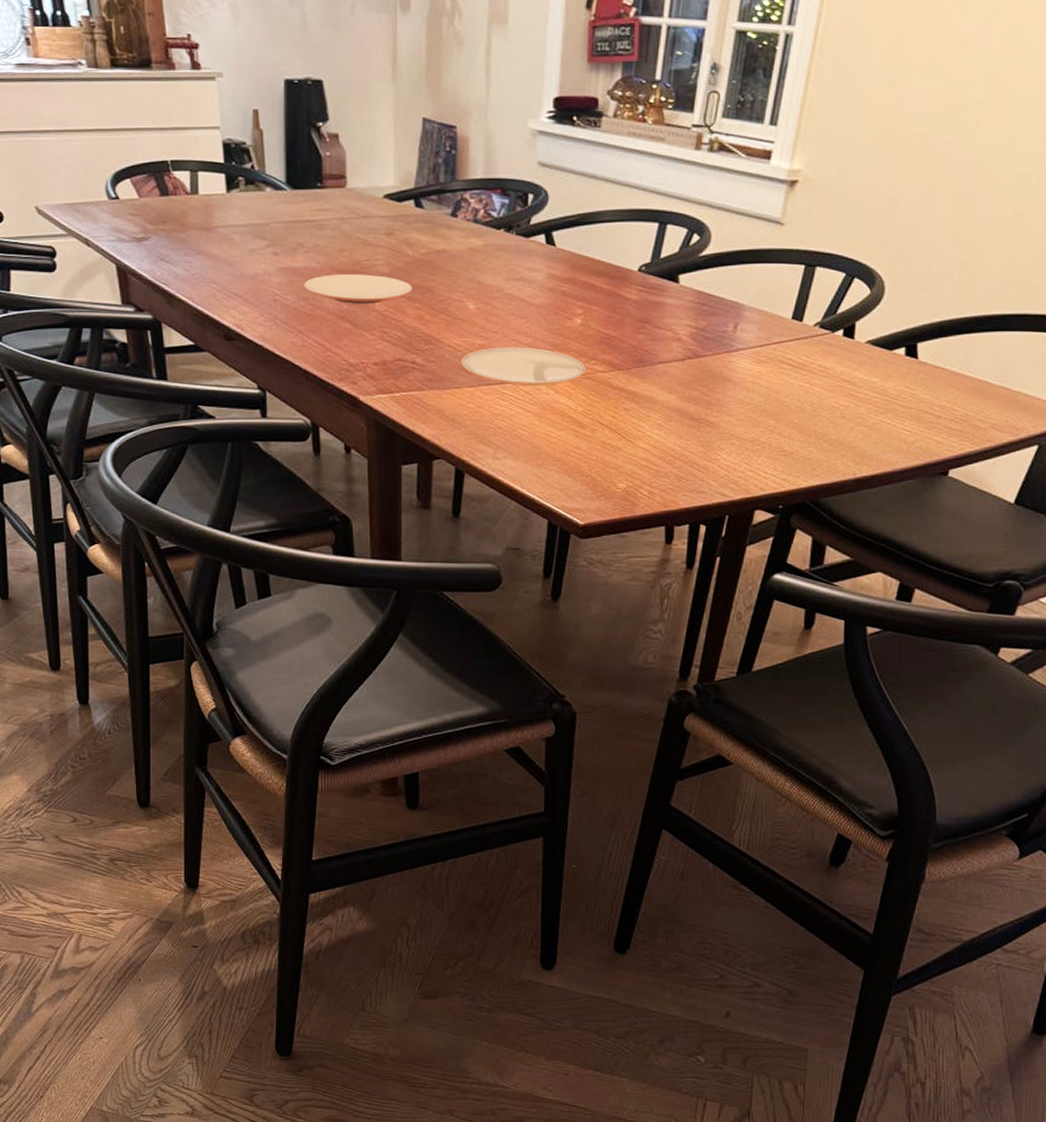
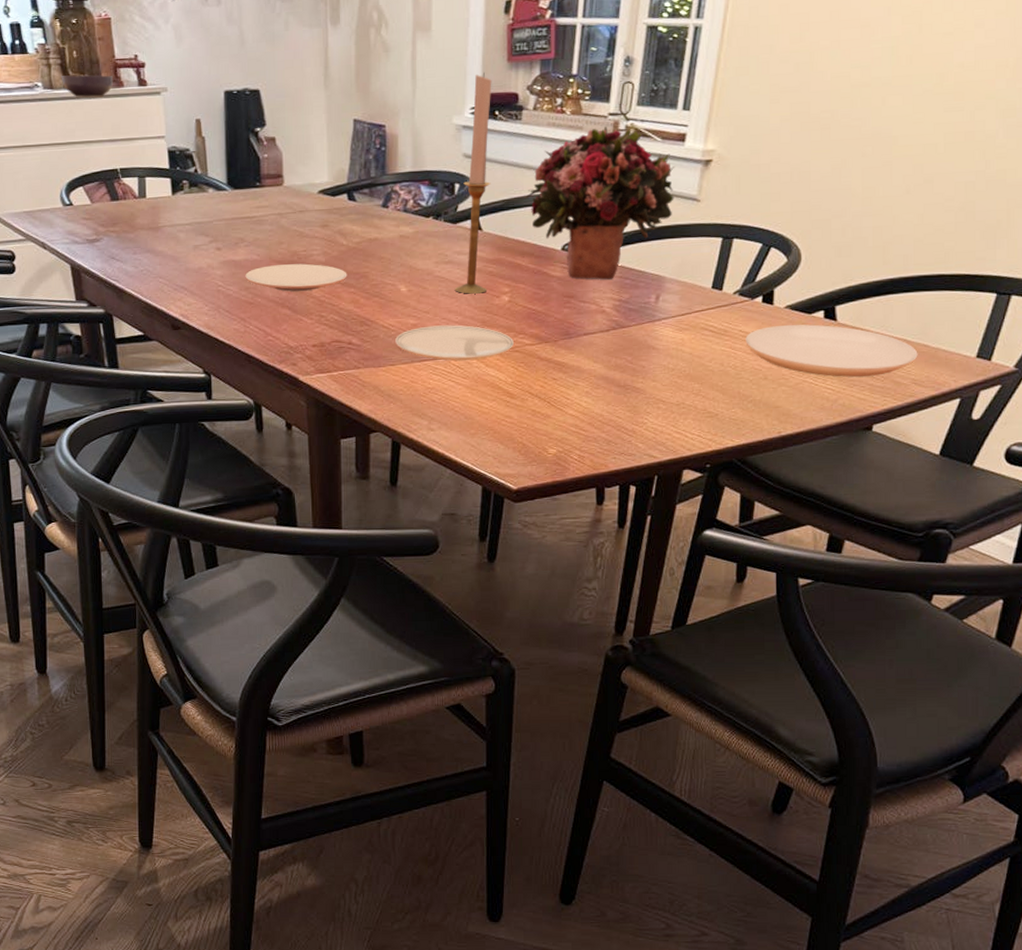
bowl: none [107,53,163,81] -> present [61,75,113,99]
candlestick: none [525,73,571,315] -> present [454,72,492,294]
bouquet: none [600,139,759,305] -> present [524,127,675,280]
plate: none [824,362,998,419] -> present [745,324,918,377]

